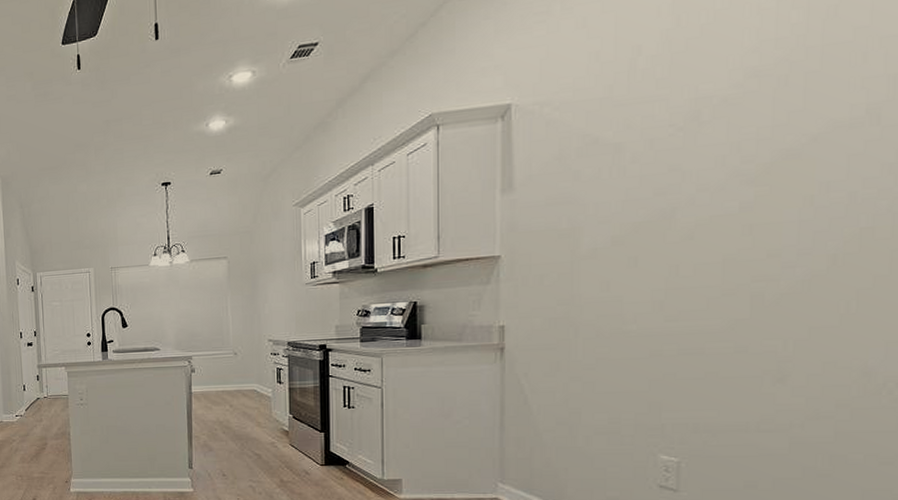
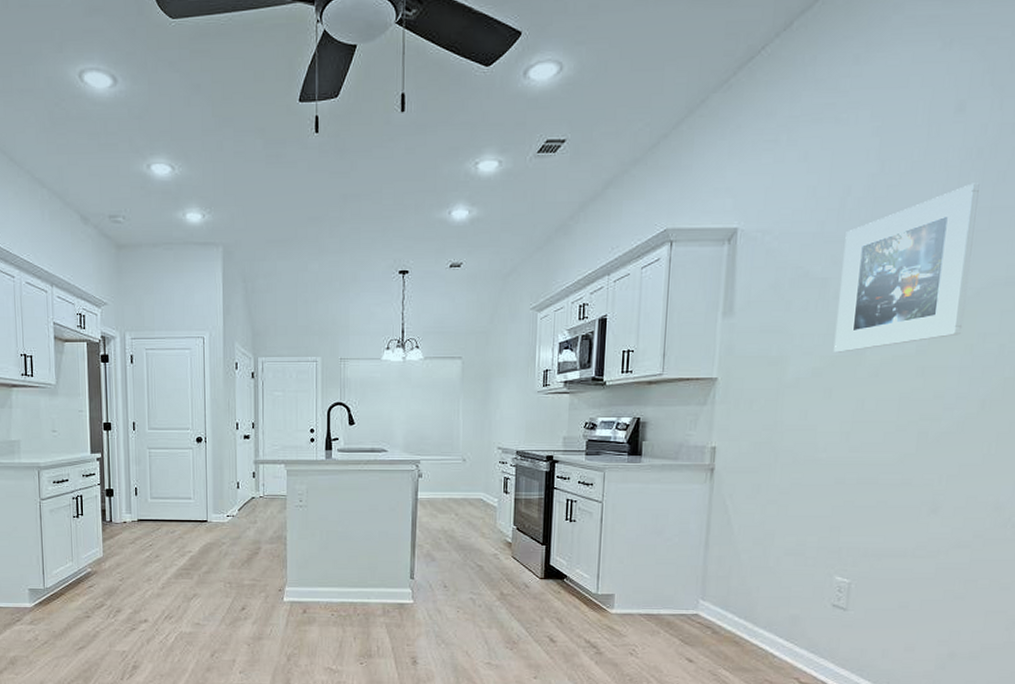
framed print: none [635,21,804,219] -> present [833,183,980,353]

